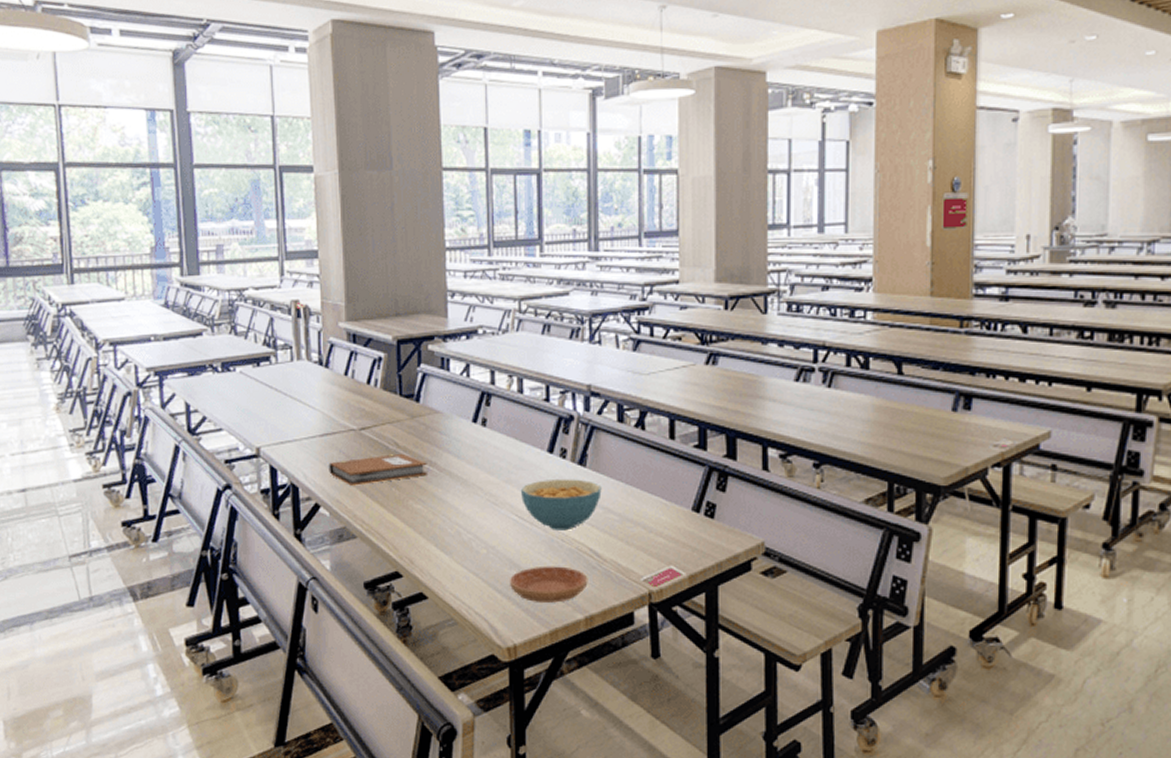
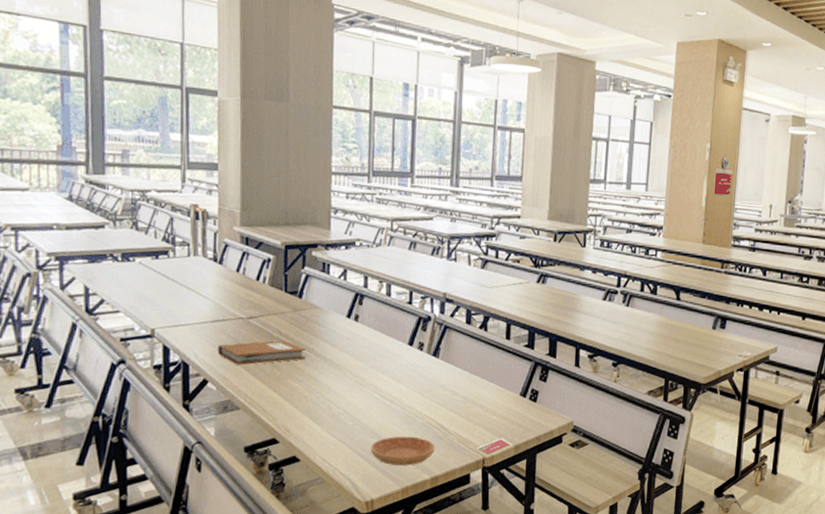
cereal bowl: present [520,478,602,531] -> none [383,366,450,408]

